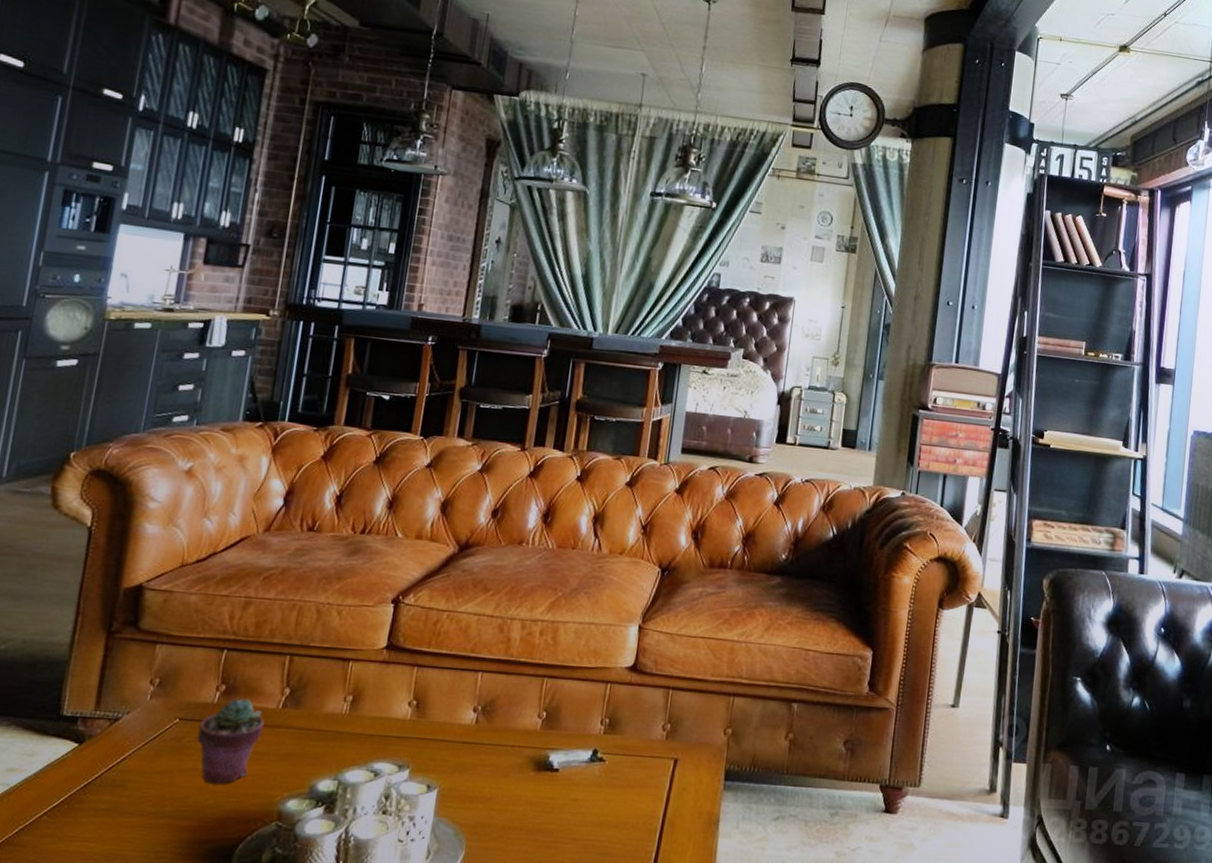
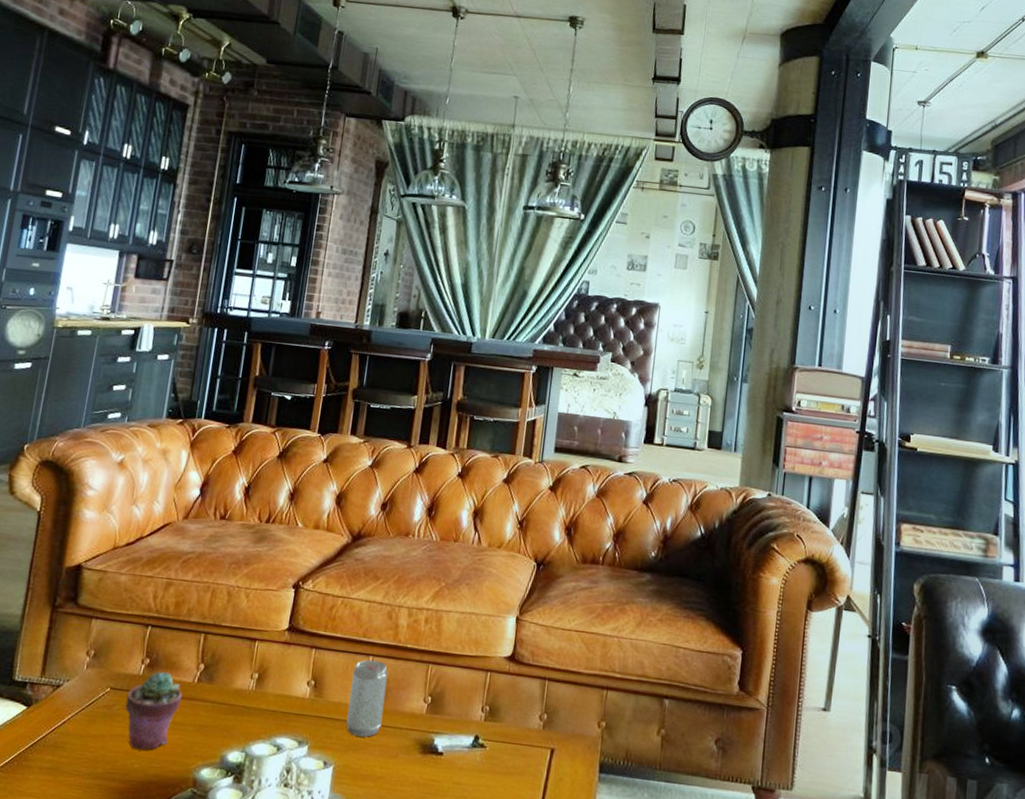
beverage can: none [452,675,499,757] -> present [346,659,388,737]

